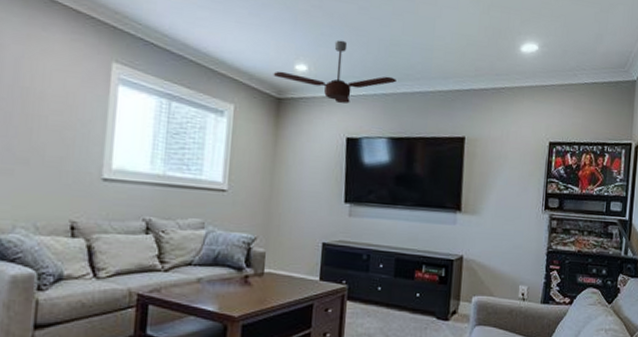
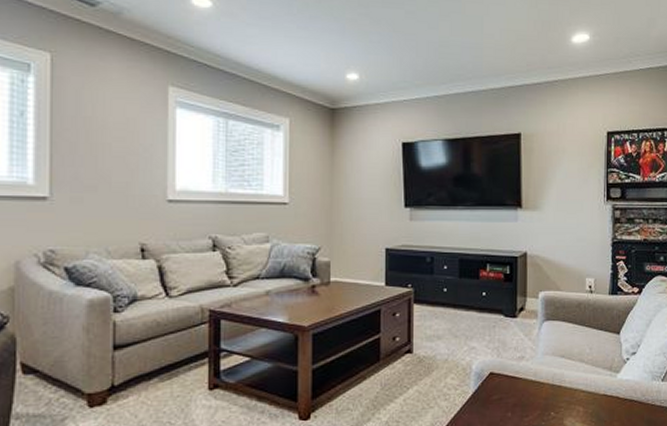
ceiling fan: present [273,40,396,104] -> none [325,46,448,109]

